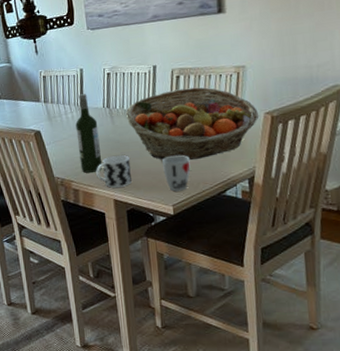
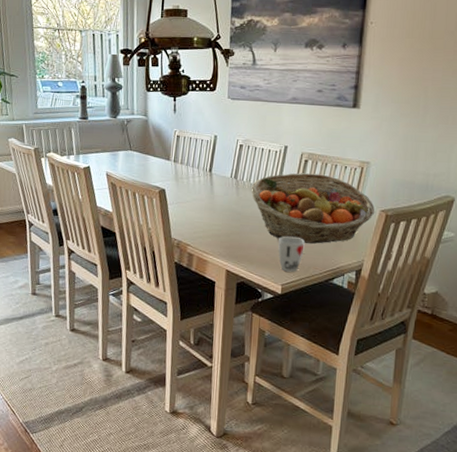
wine bottle: present [75,93,103,173] -> none [199,159,223,240]
cup: present [96,154,132,188] -> none [213,226,248,259]

